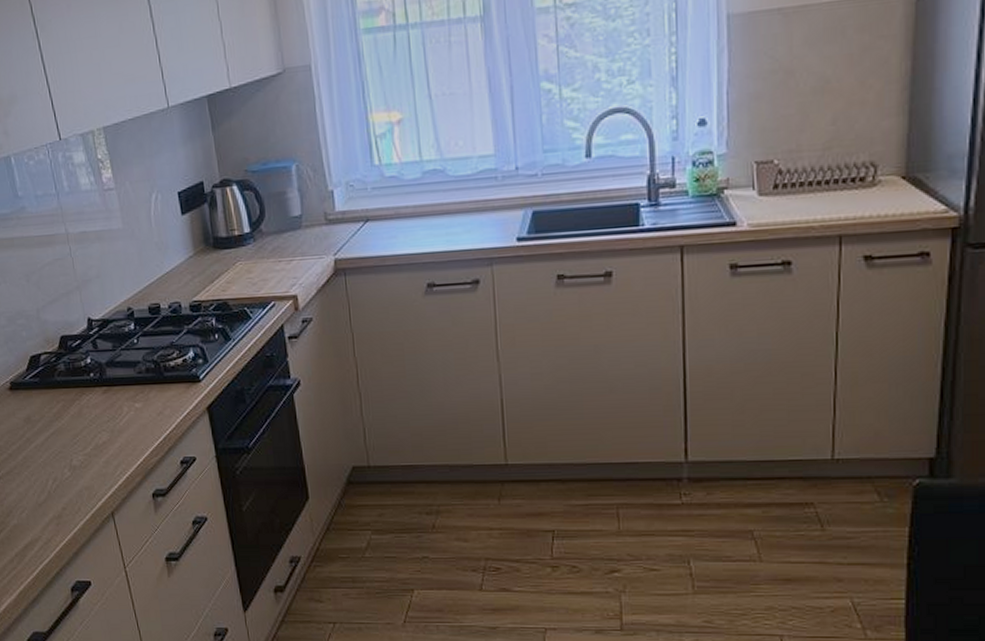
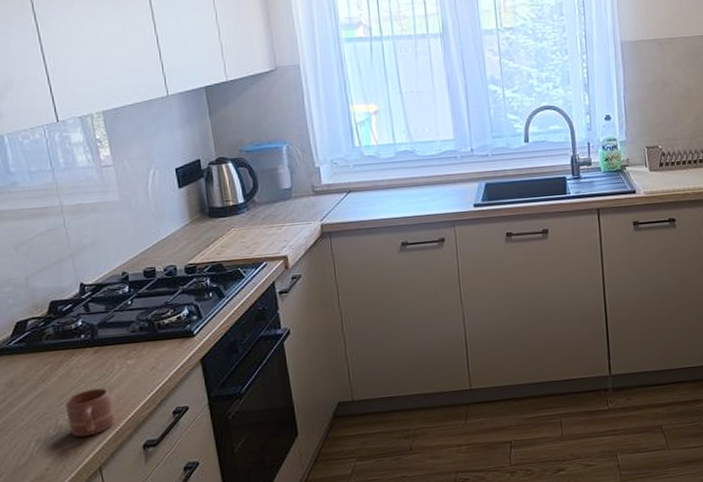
mug: none [78,431,125,480] -> present [65,388,115,438]

